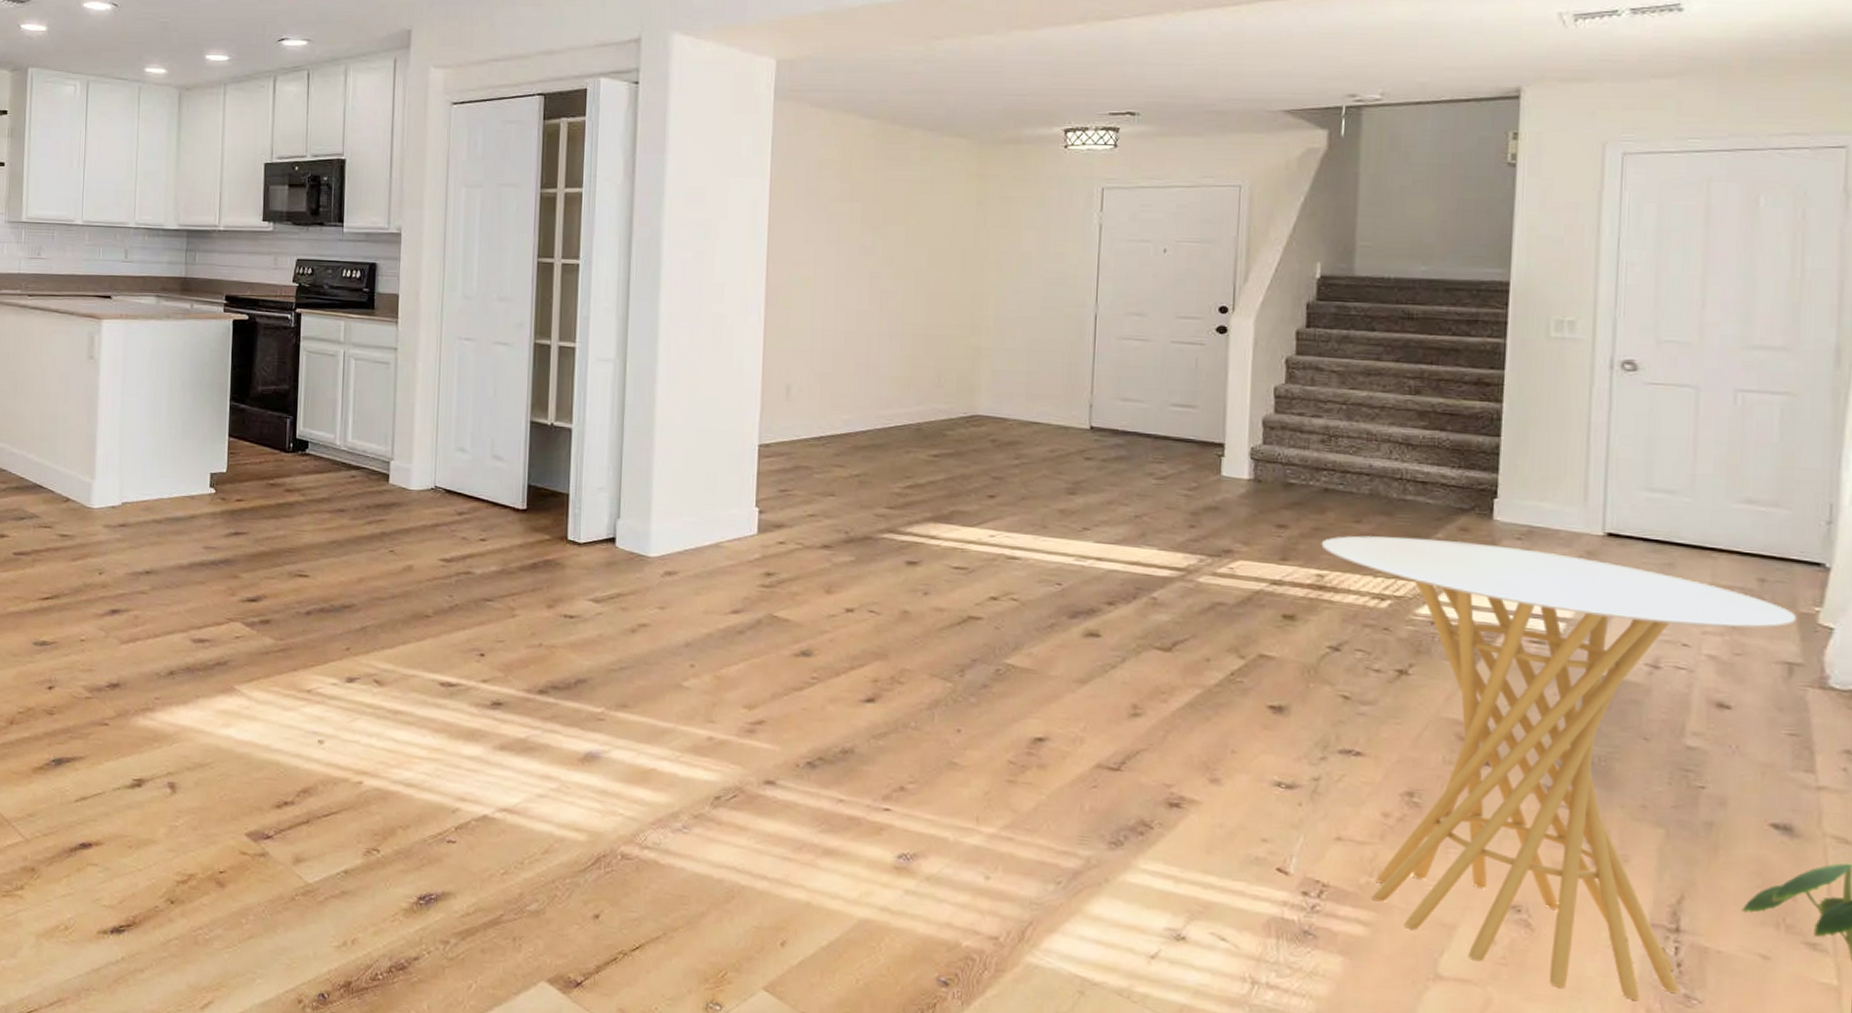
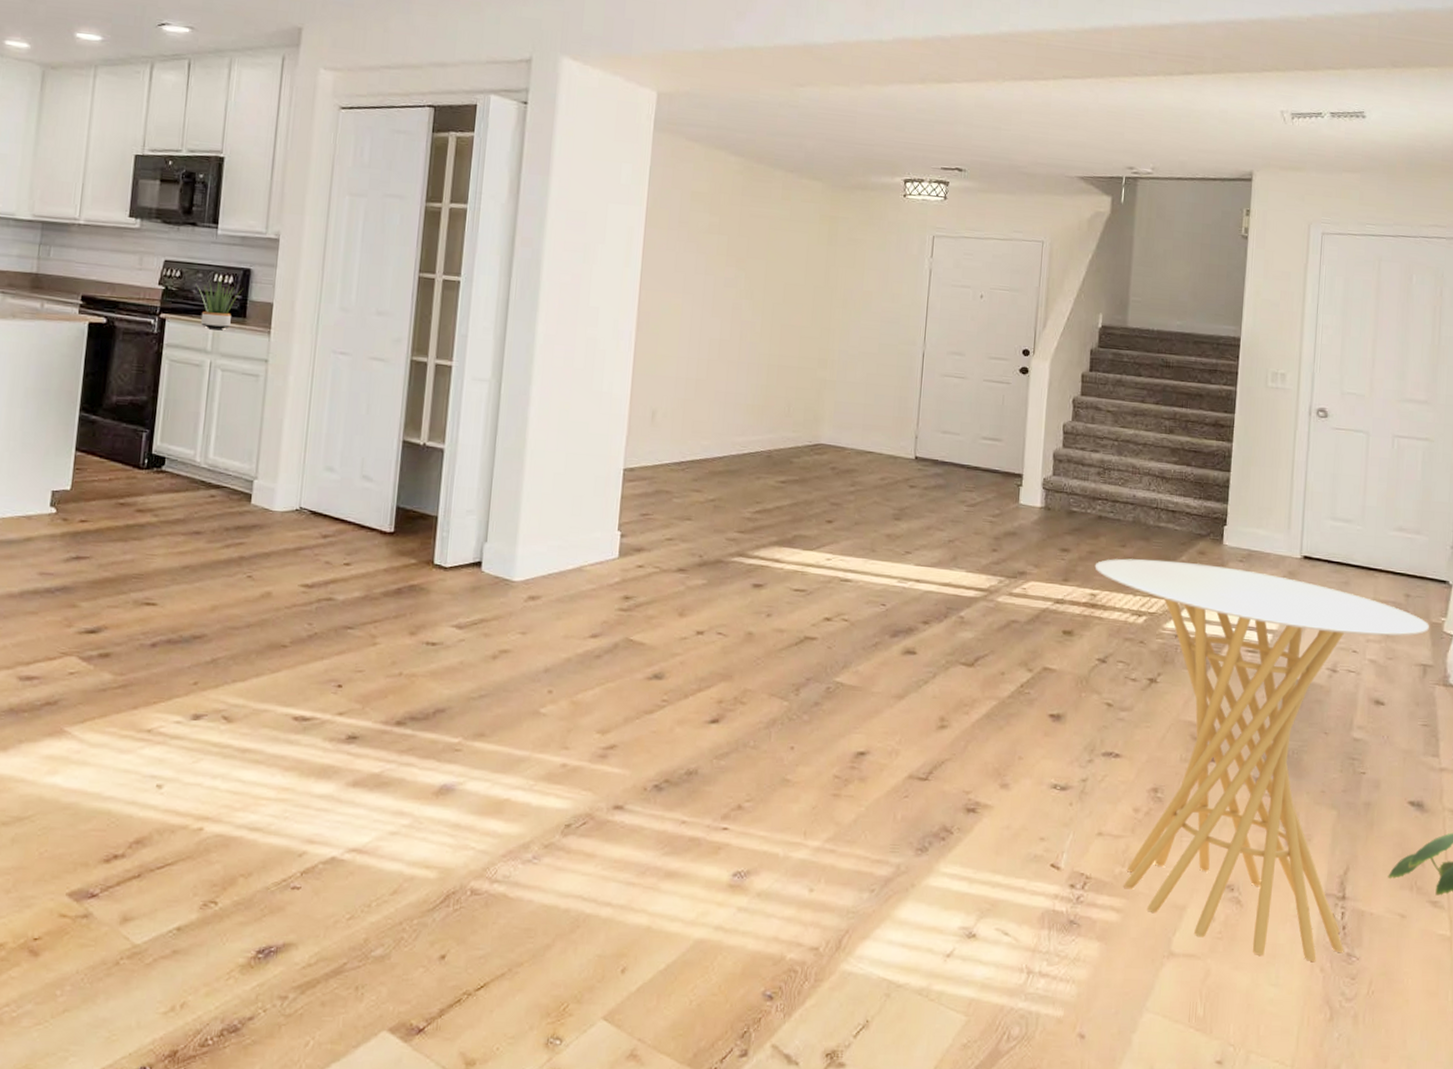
potted plant: none [326,274,370,322] -> present [196,279,243,331]

